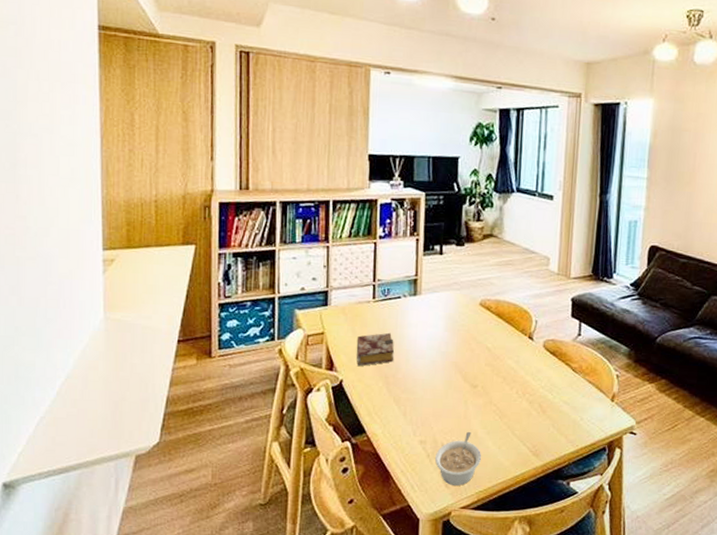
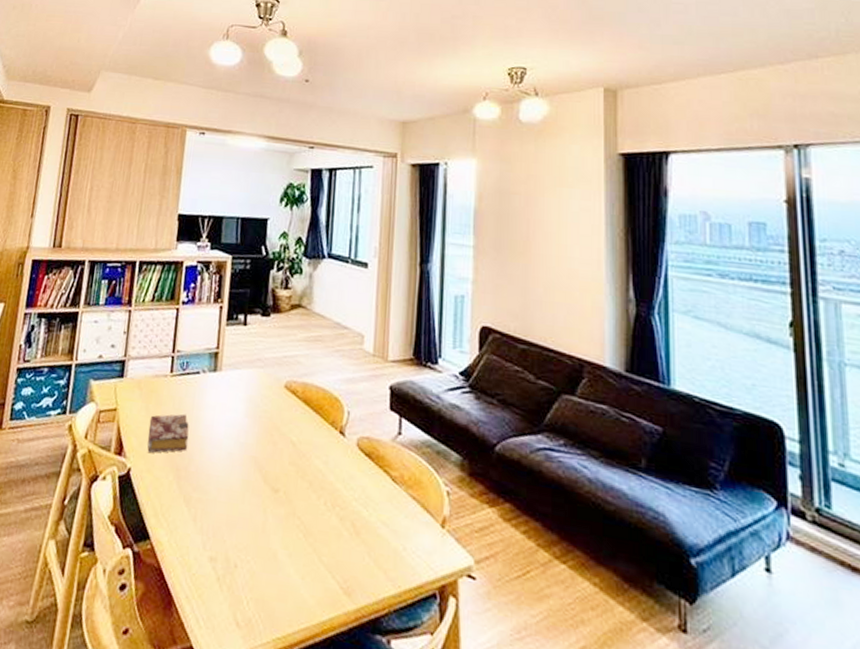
legume: present [434,431,482,486] -> none [225,550,282,627]

